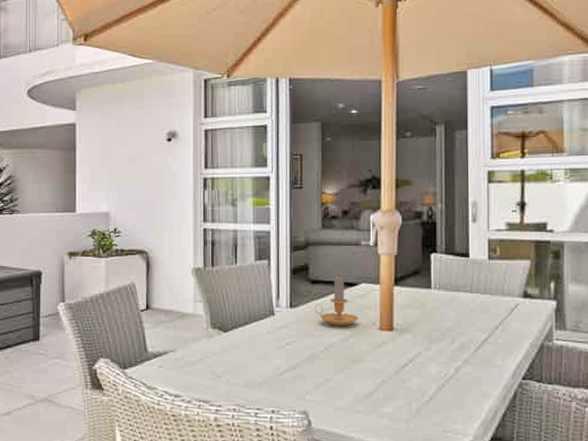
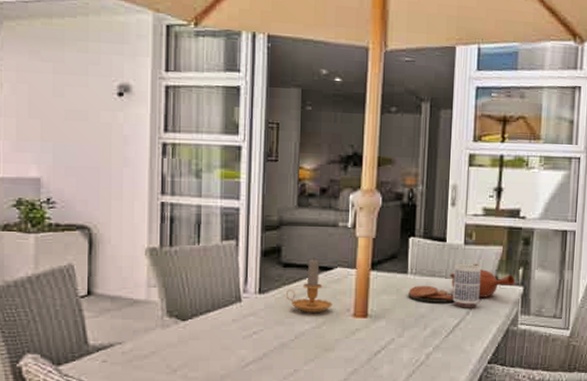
teapot: none [432,278,546,322] -> present [407,263,515,307]

